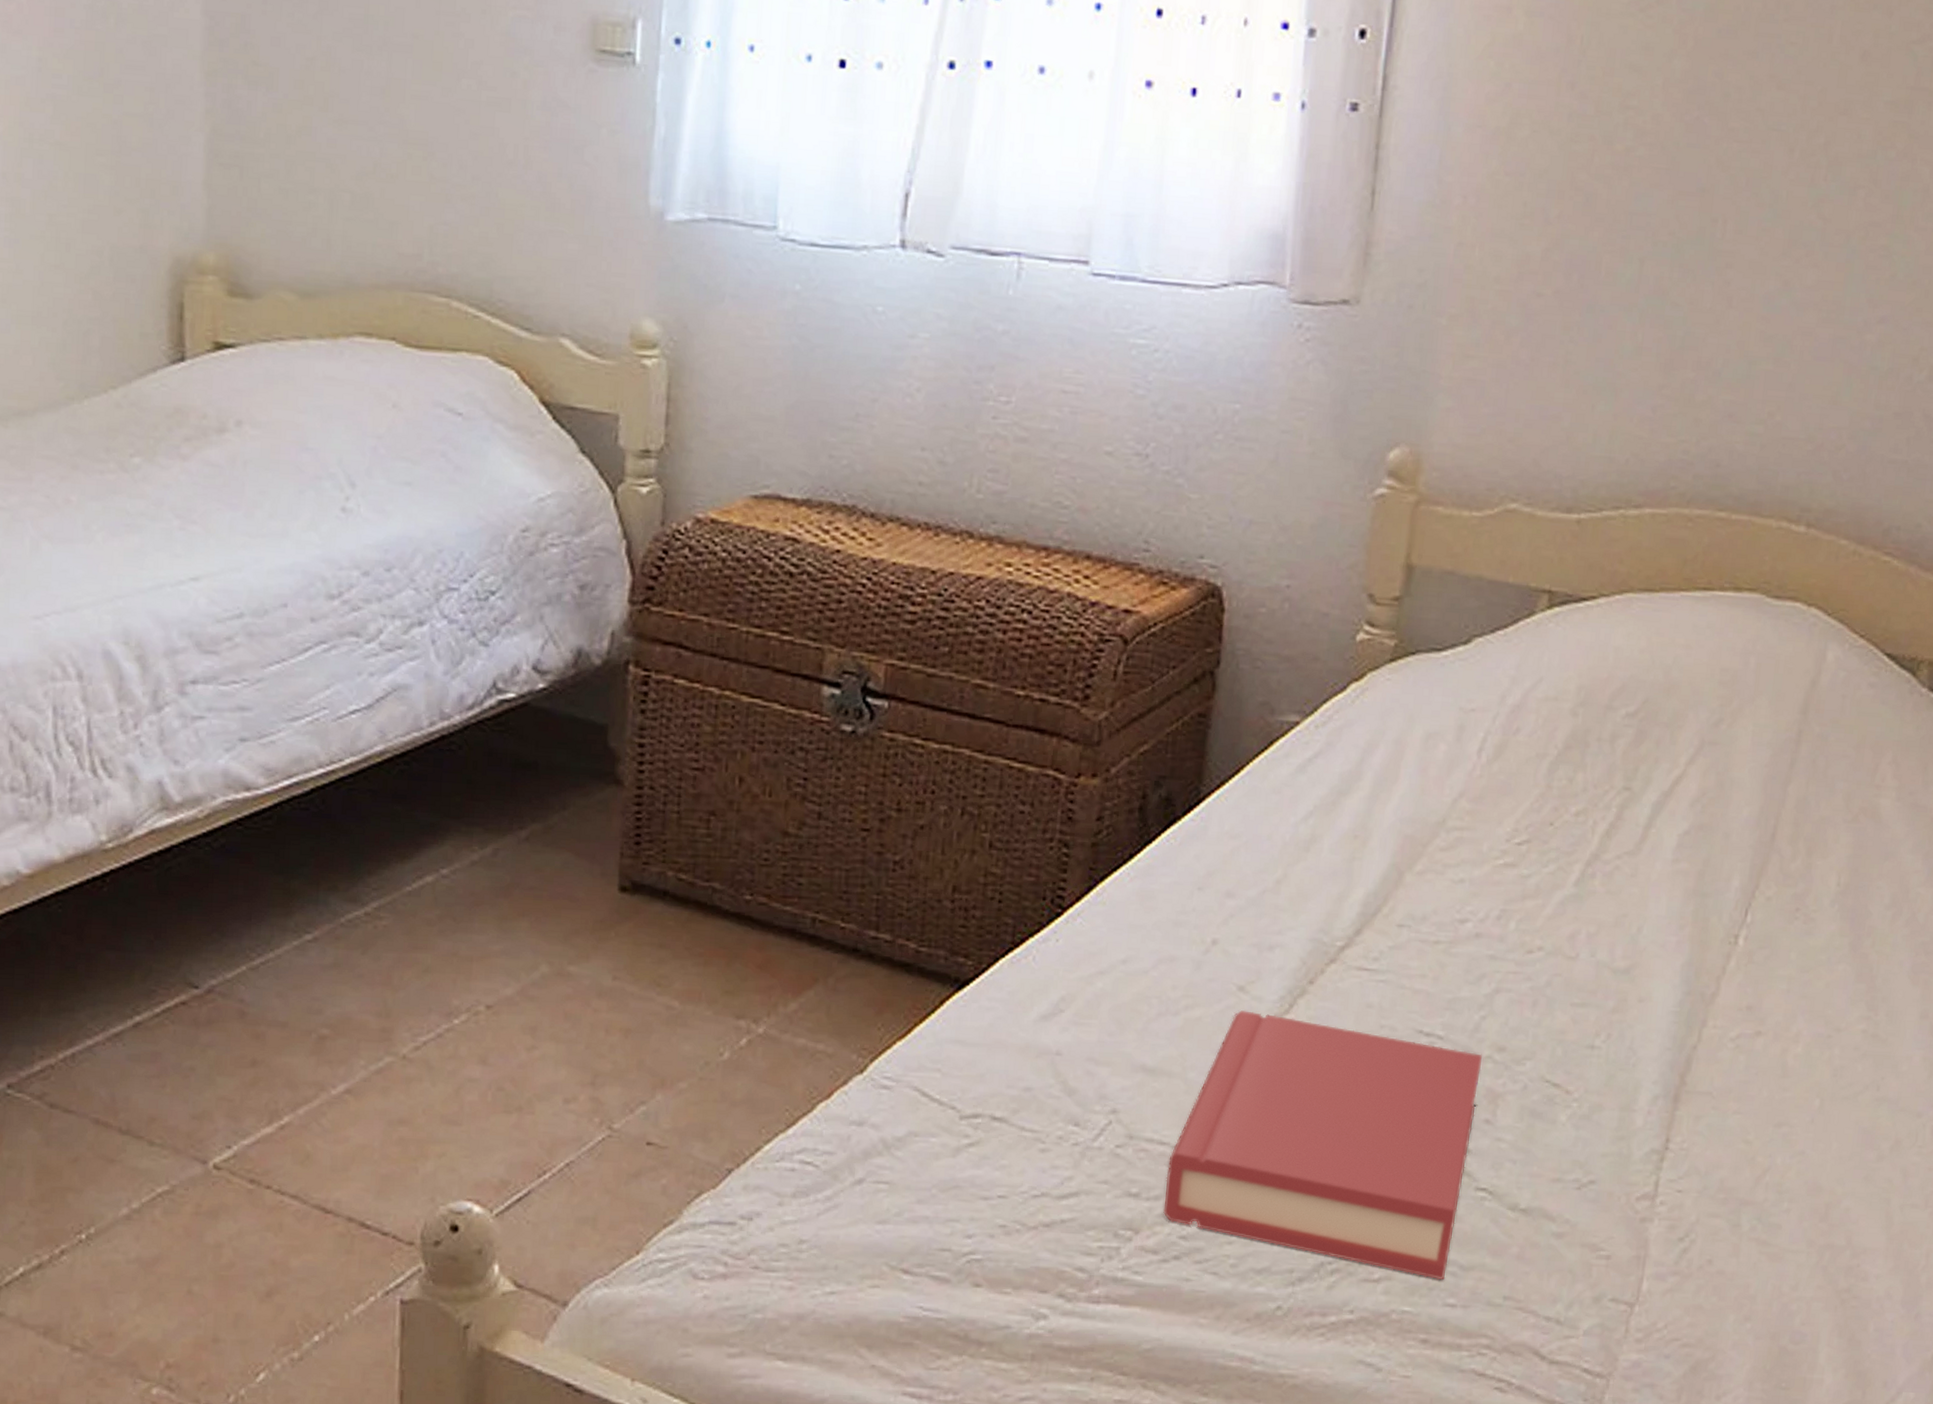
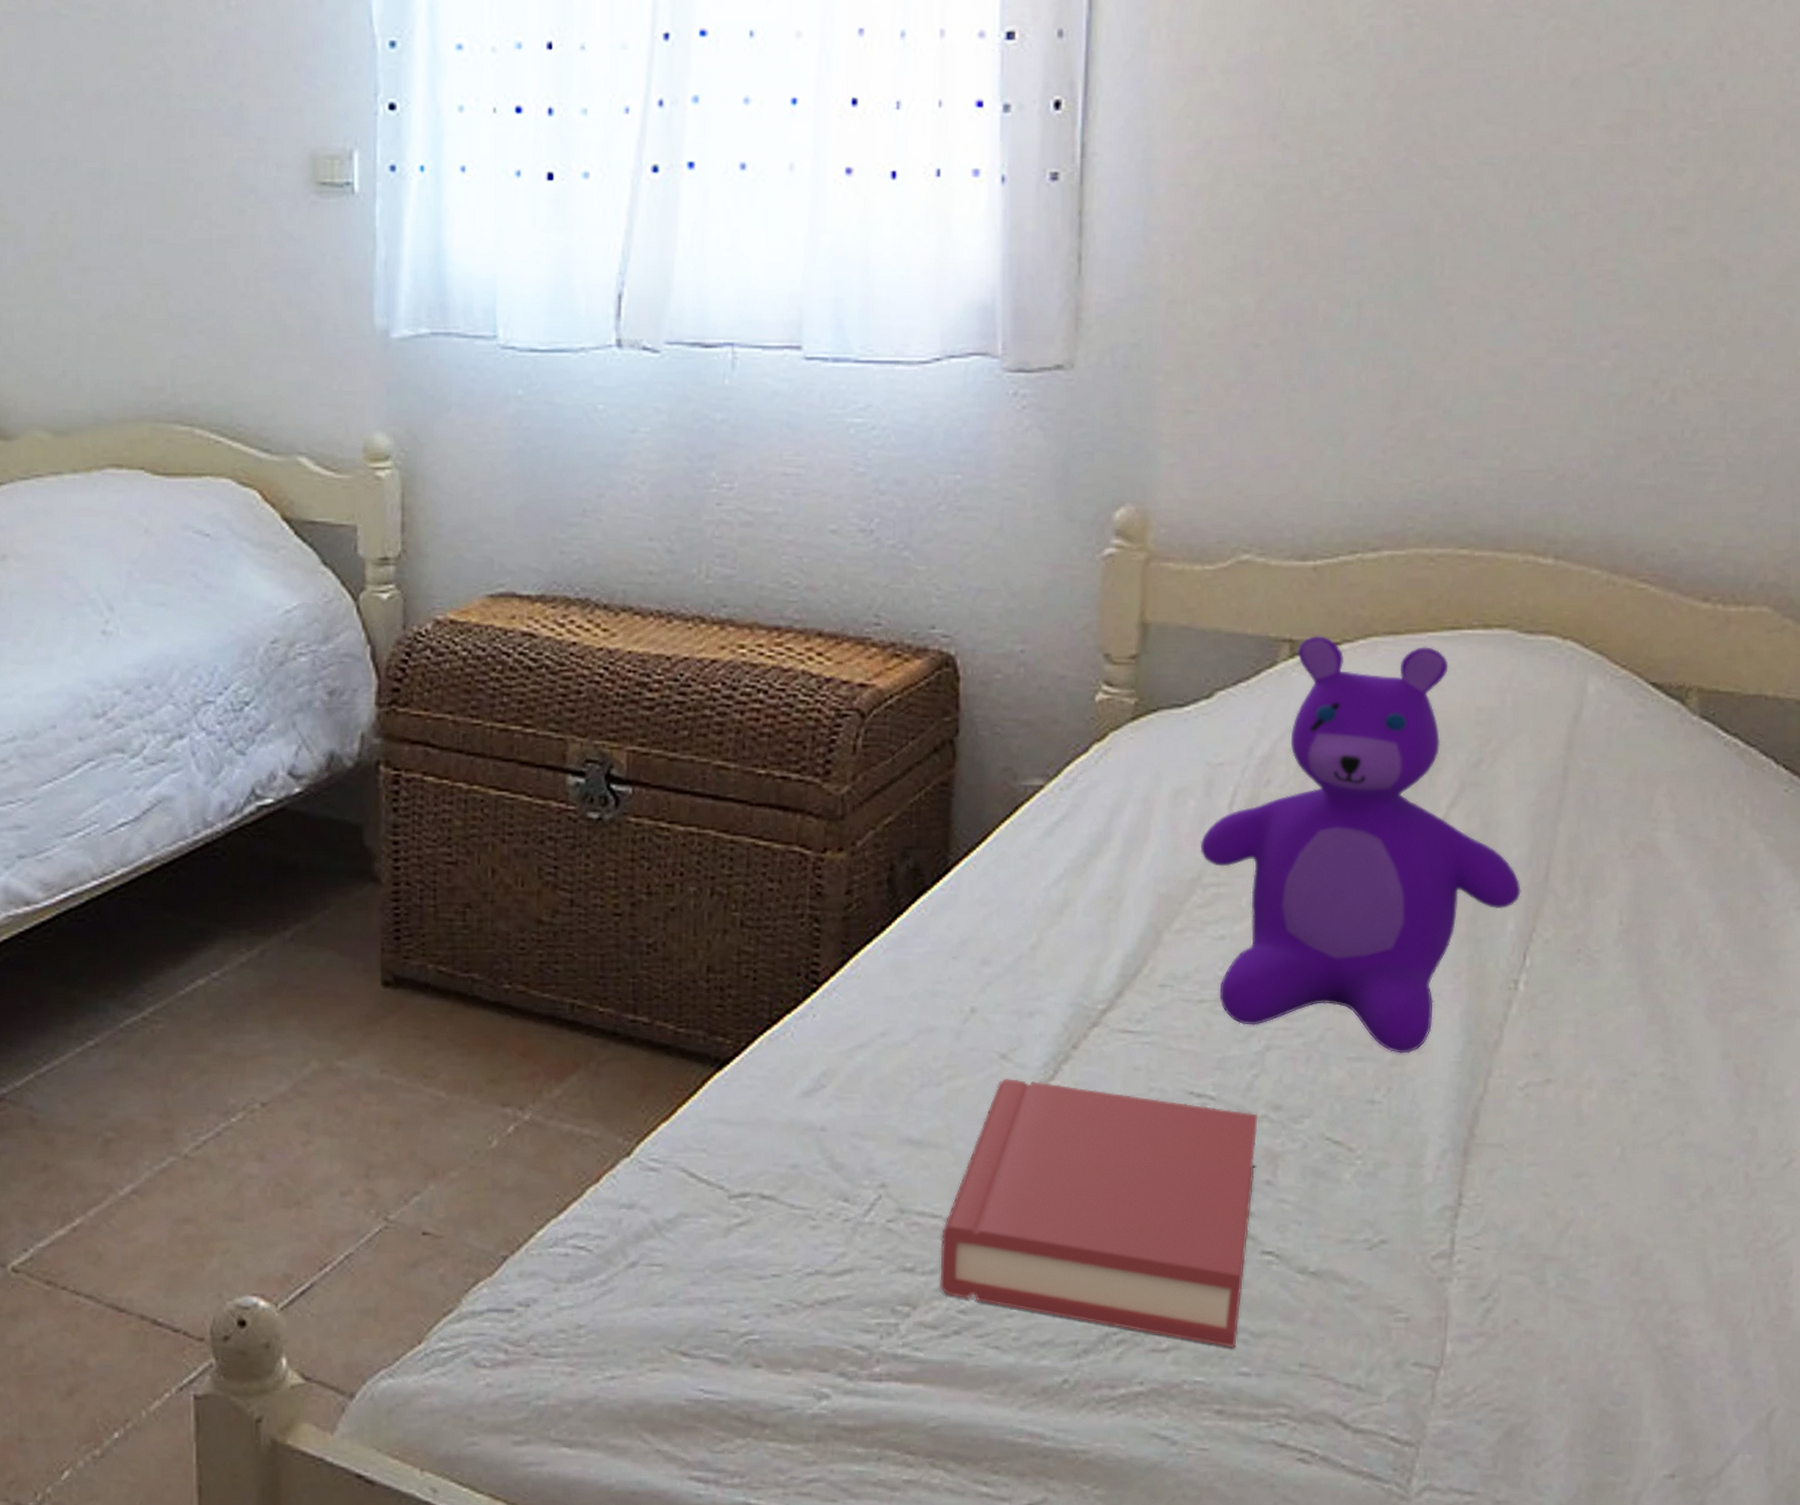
teddy bear: none [1446,587,1749,1002] -> present [1200,635,1521,1054]

